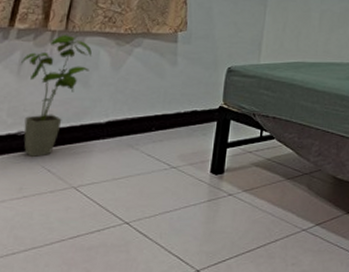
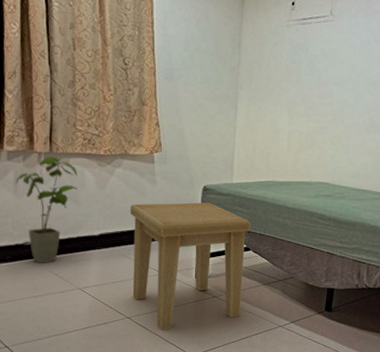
side table: none [135,85,277,238] -> present [130,202,251,330]

